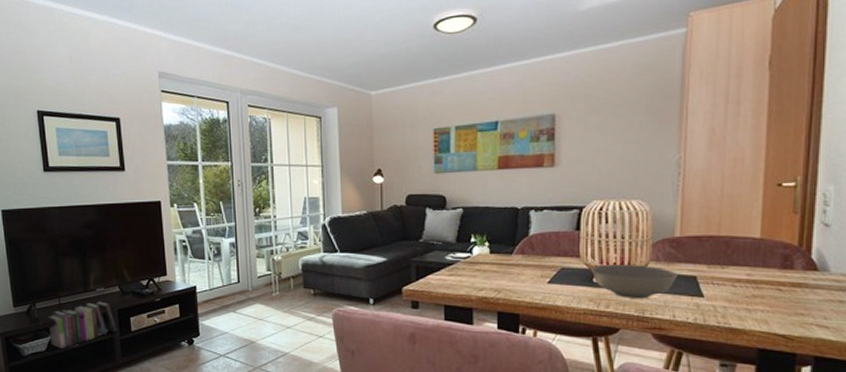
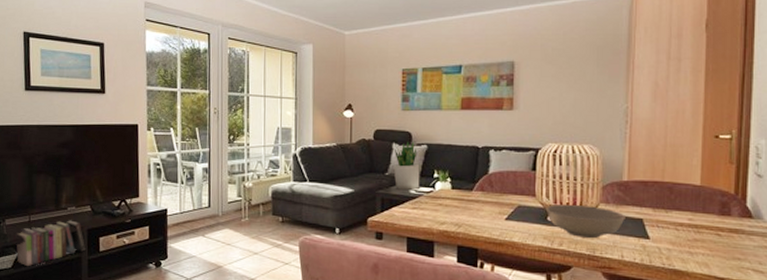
planter: none [427,205,456,256] -> present [393,141,420,190]

